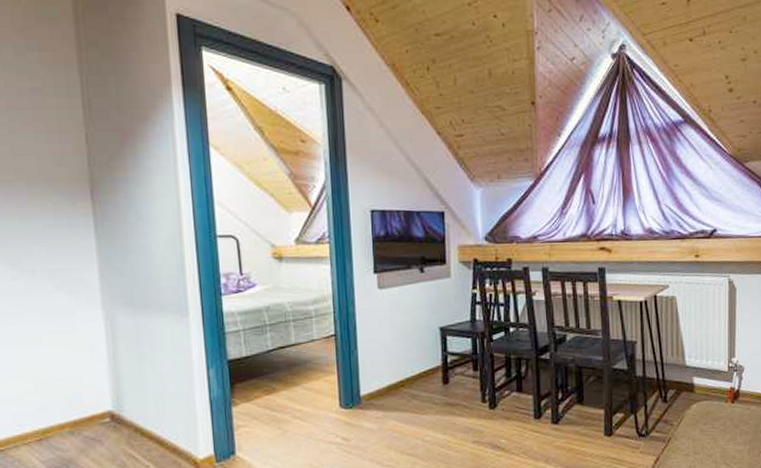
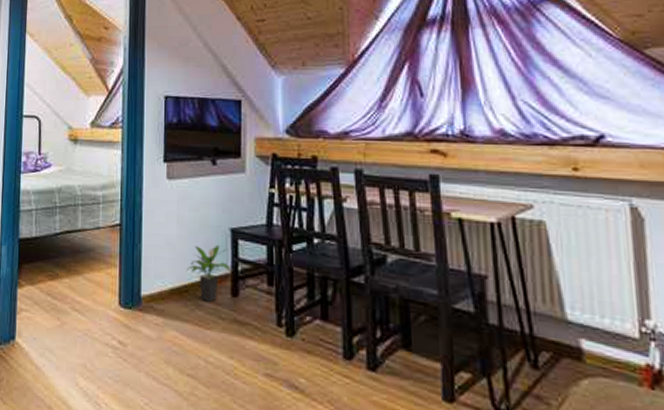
potted plant: none [401,342,442,392] -> present [186,244,232,302]

